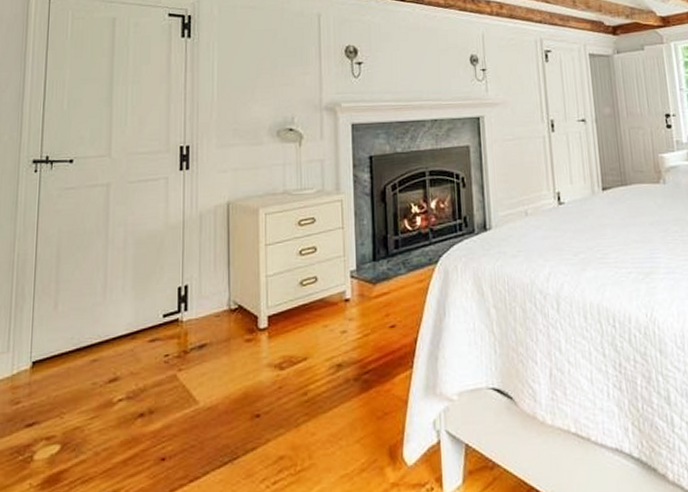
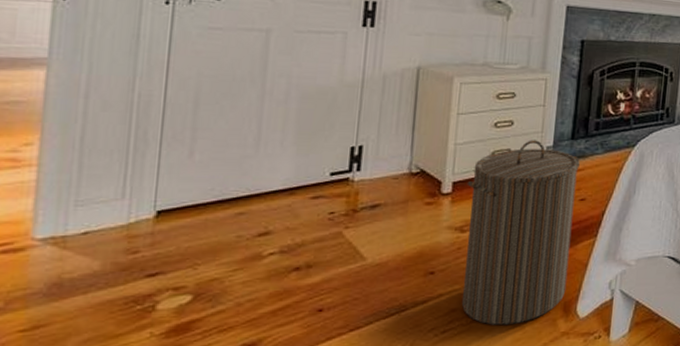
laundry hamper: none [280,265,389,476] -> present [462,140,580,326]

